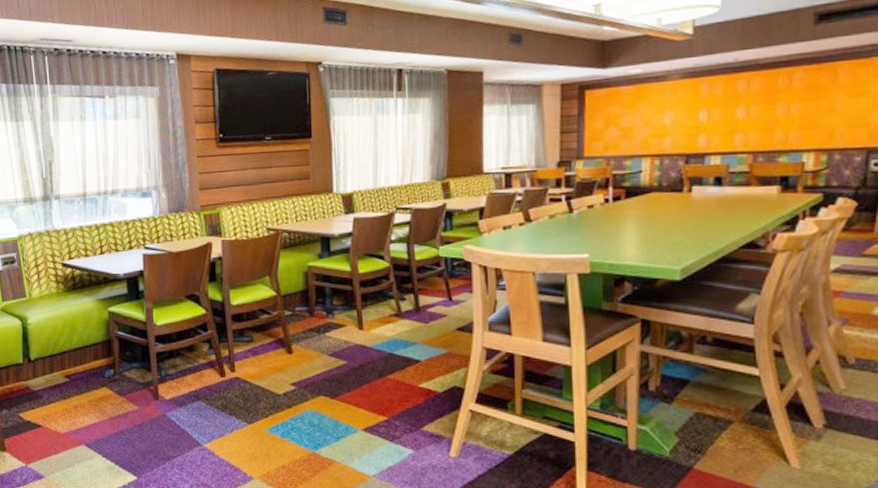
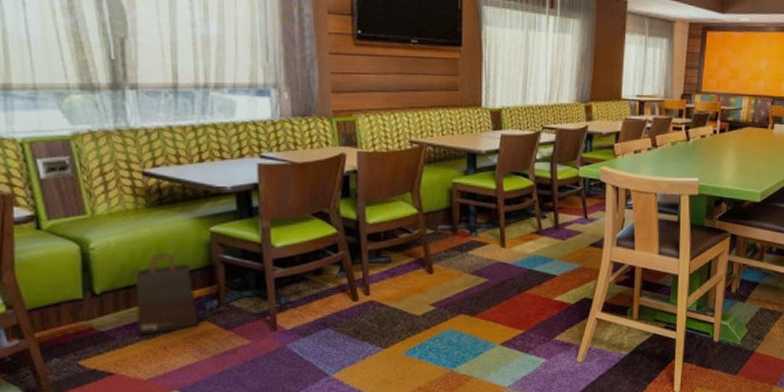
shopping bag: none [56,328,100,396] -> present [135,253,199,336]

